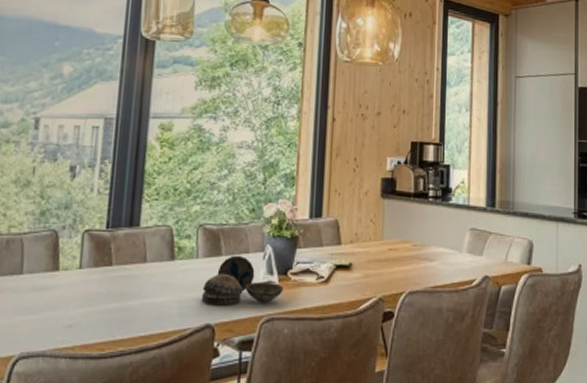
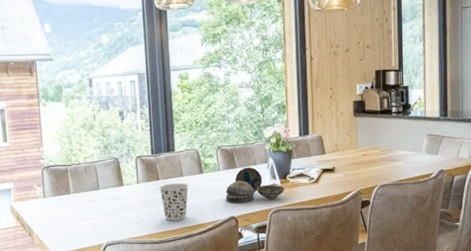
cup: none [109,272,153,326] -> present [159,183,189,221]

